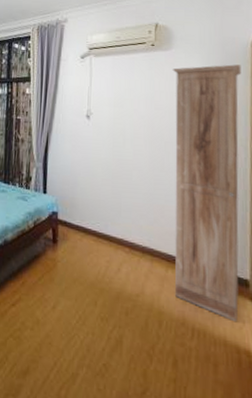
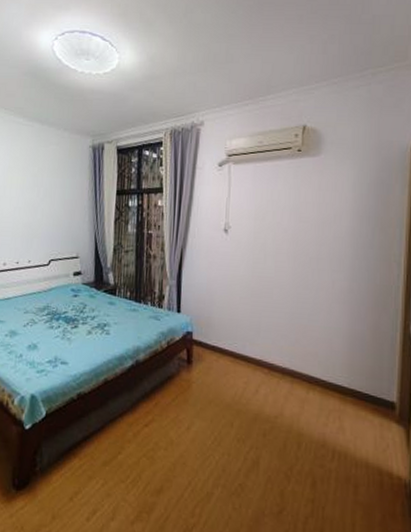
cabinet: present [172,64,242,323] -> none [316,171,399,445]

